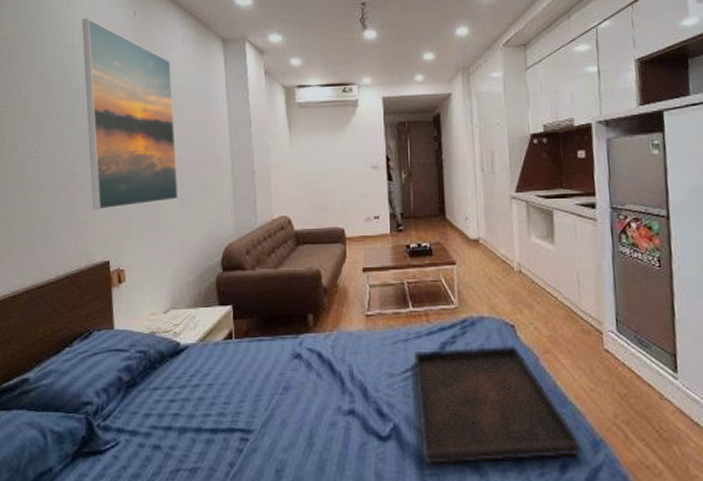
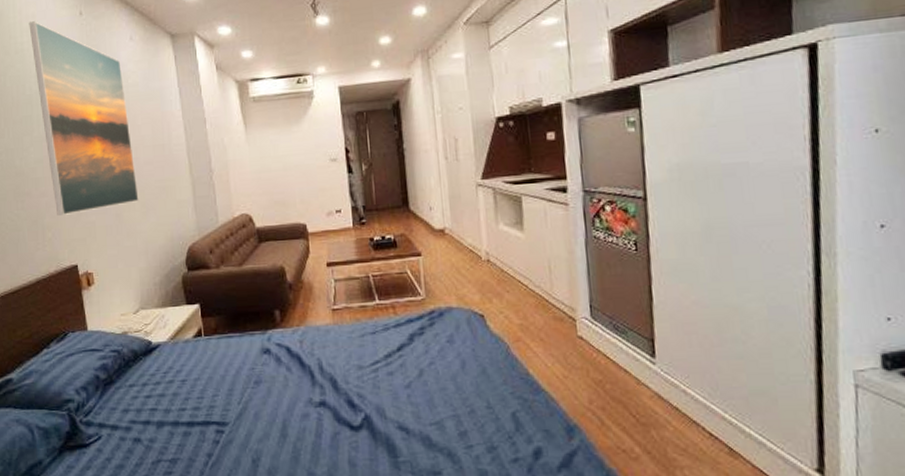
serving tray: present [413,344,582,466] -> none [382,334,556,453]

